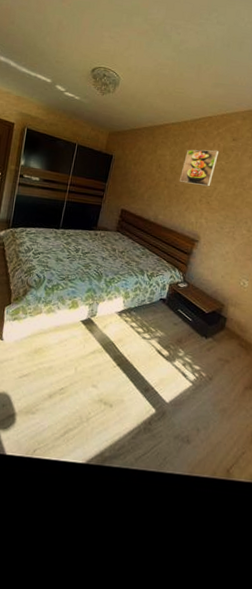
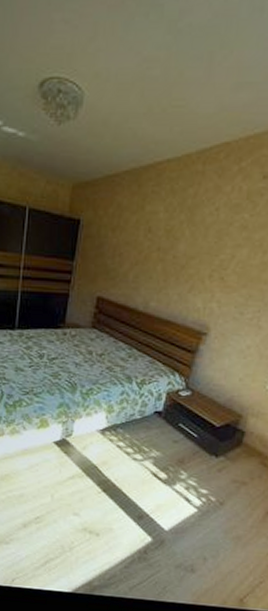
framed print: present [180,149,220,187] -> none [180,196,241,255]

